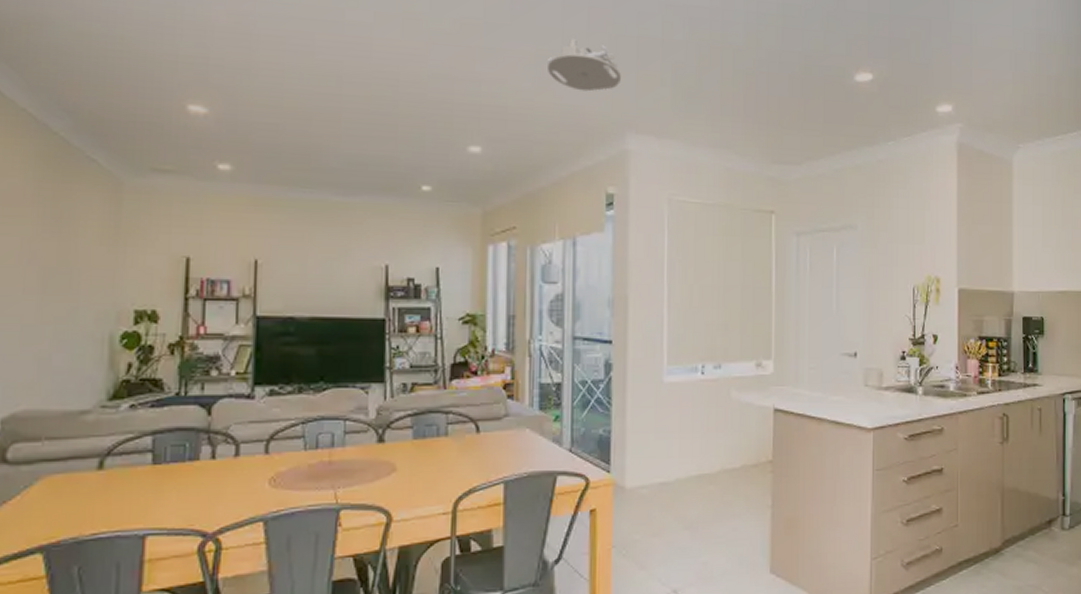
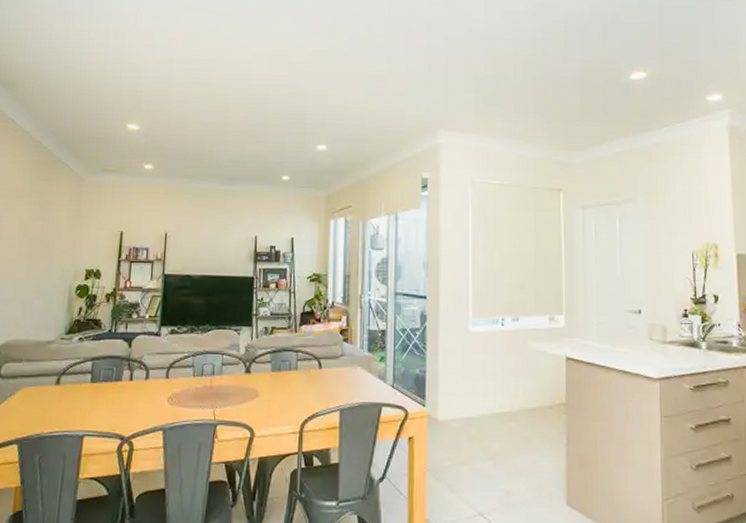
ceiling light fixture: present [546,37,621,92] -> none [376,60,433,100]

